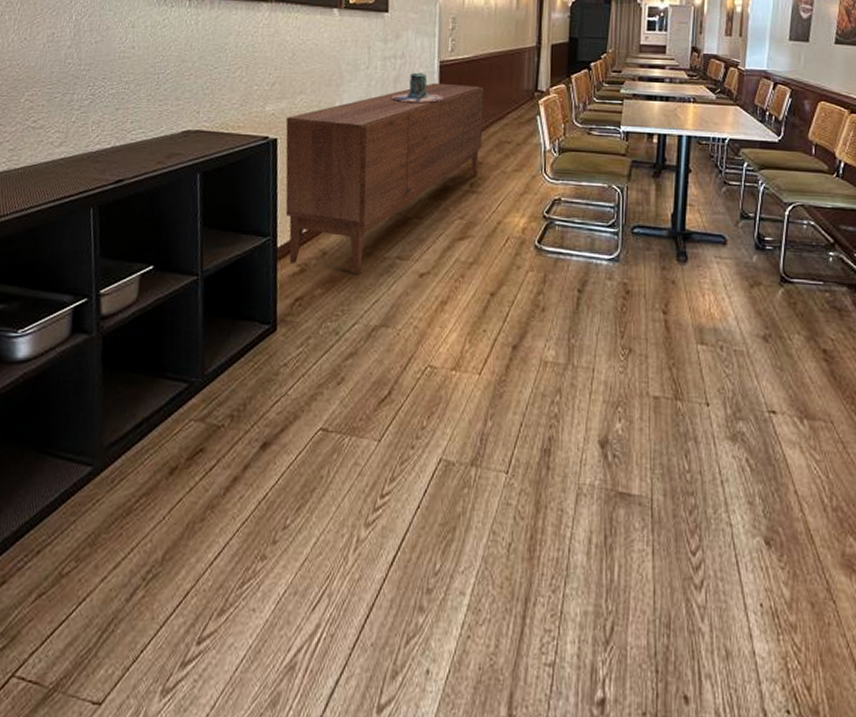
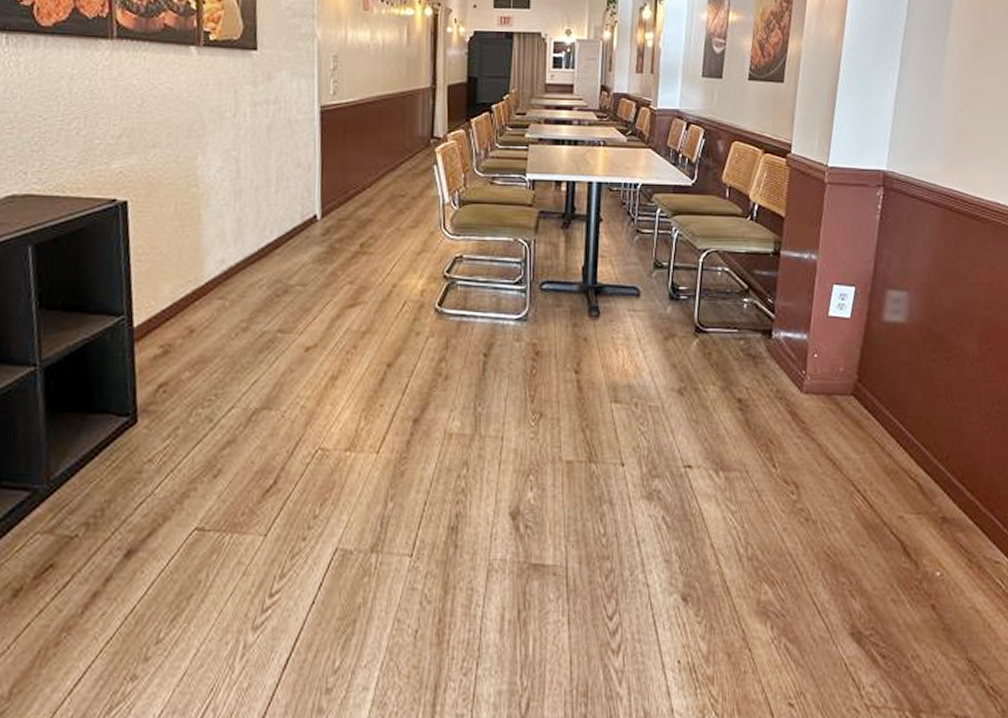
sideboard: present [285,82,484,275] -> none [137,131,373,354]
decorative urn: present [392,72,444,103] -> none [266,119,327,154]

